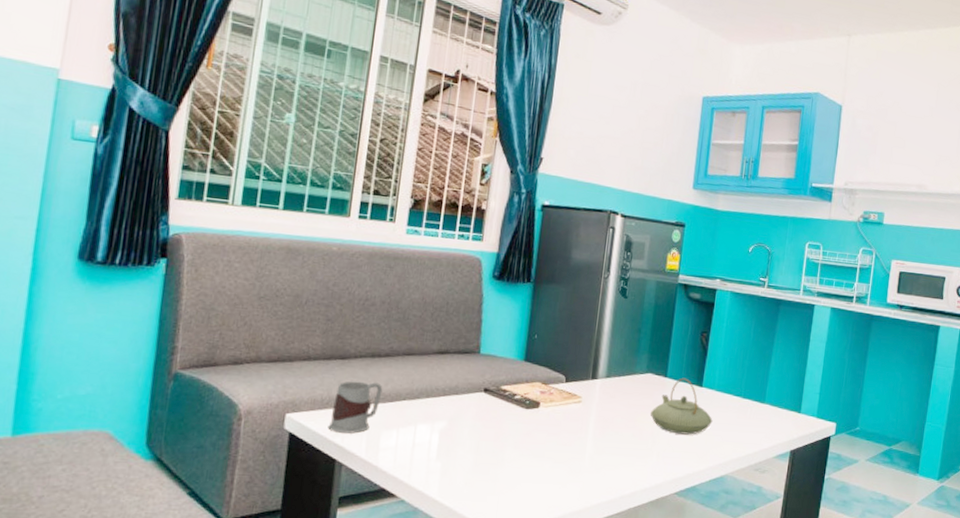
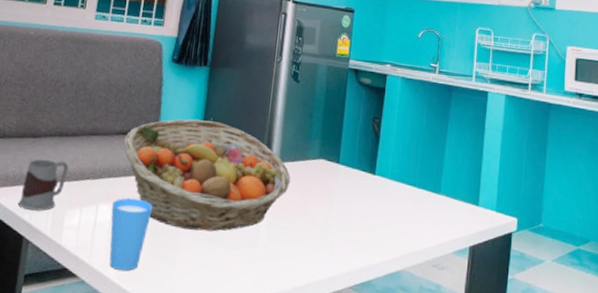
cup: none [430,417,476,489] -> present [109,197,153,271]
fruit basket: none [442,337,618,447] -> present [124,119,291,232]
teapot: present [650,377,713,435] -> none [324,164,387,225]

